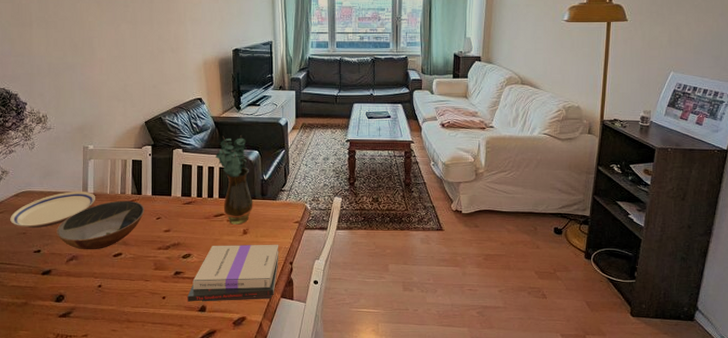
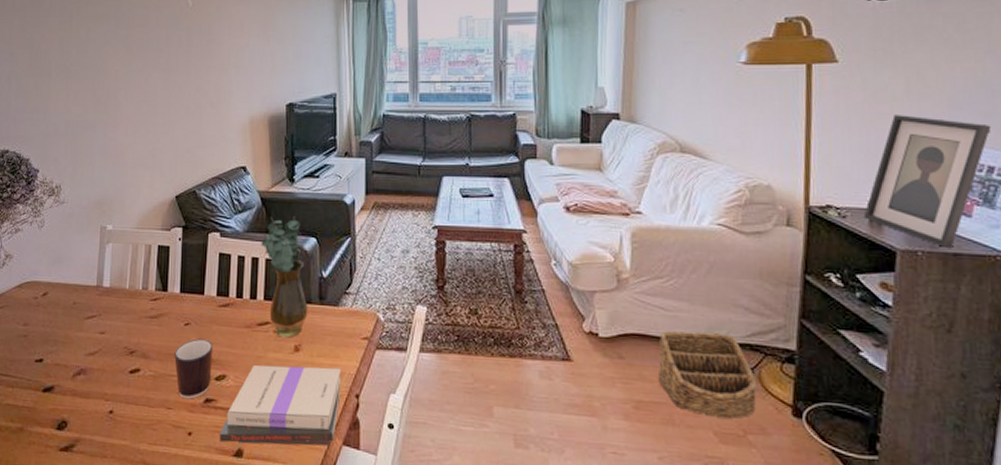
plate: present [10,191,95,228] -> none [10,284,112,330]
bowl: present [56,200,145,250] -> none [63,298,171,363]
mug: none [149,228,180,273] -> present [174,338,214,399]
basket: none [500,207,563,262] -> present [657,331,756,419]
picture frame: none [637,57,719,146] -> present [863,115,992,249]

